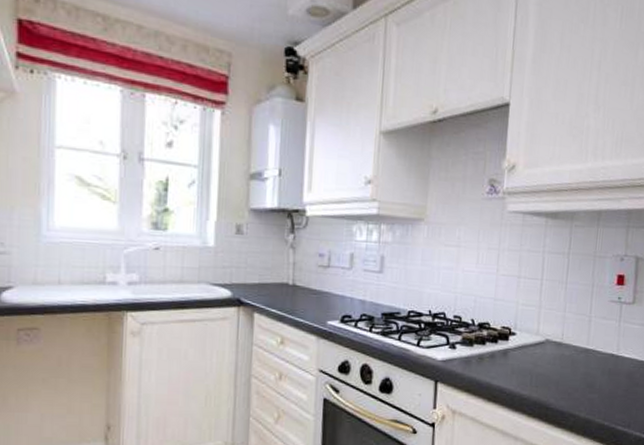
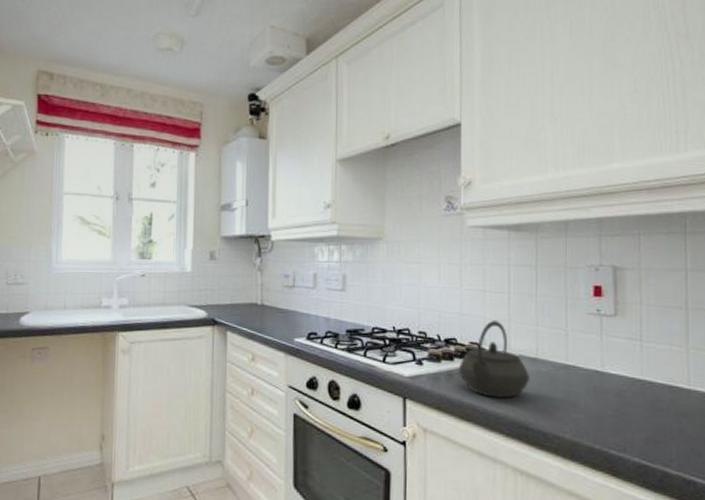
kettle: none [489,305,554,380] -> present [458,319,529,398]

